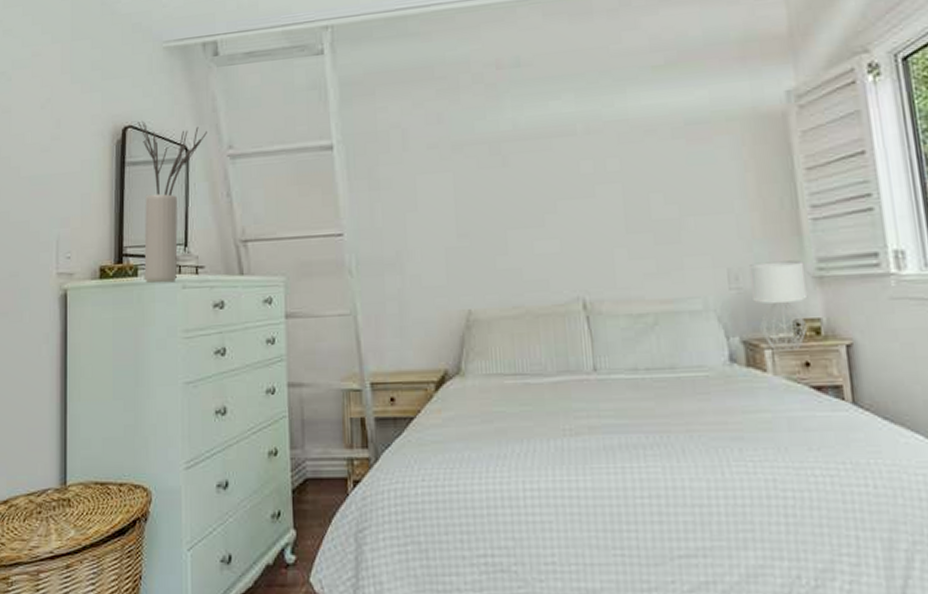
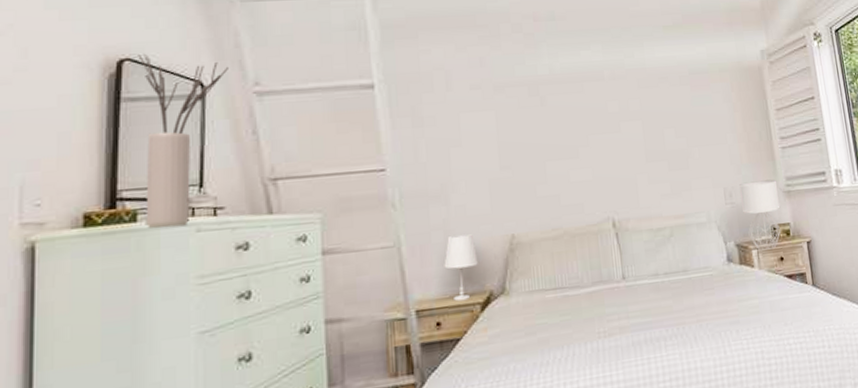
table lamp: none [398,306,433,378] -> present [444,234,478,302]

